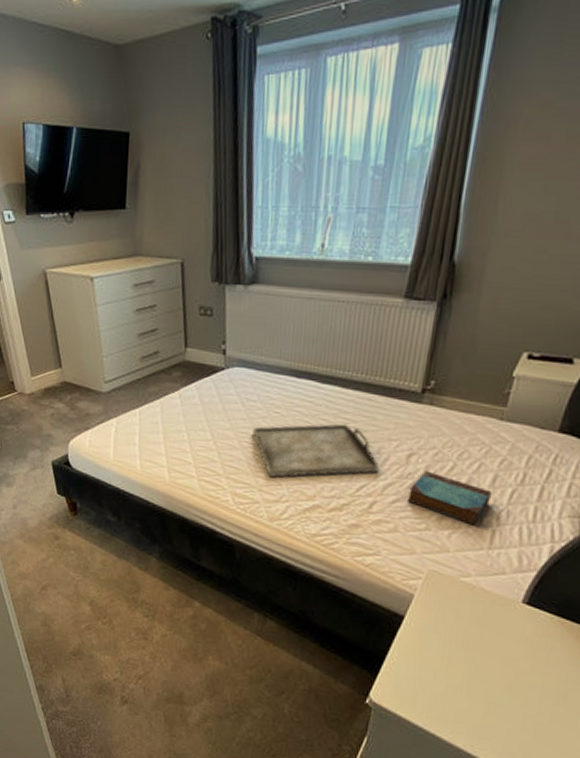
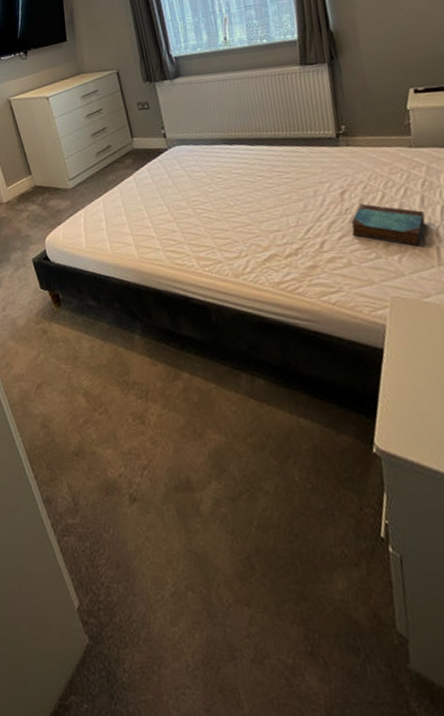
serving tray: present [253,423,379,477] -> none [202,176,320,236]

